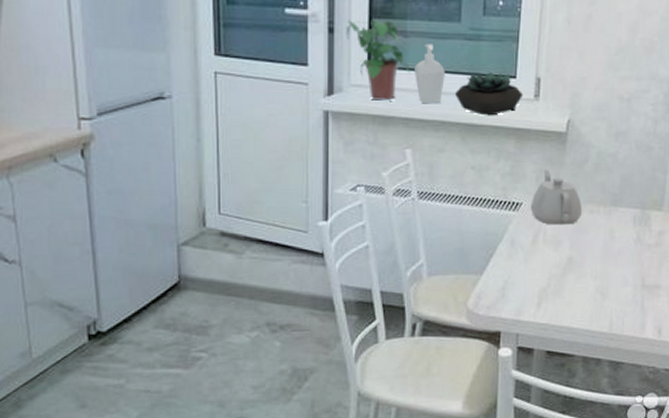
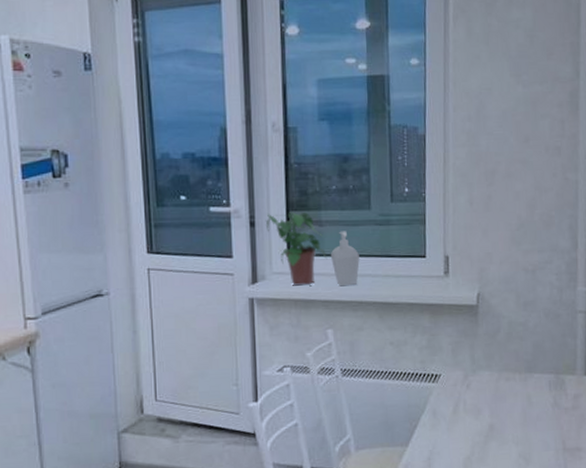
succulent plant: present [455,72,524,116] -> none [370,253,434,294]
teapot: present [530,169,583,225] -> none [449,341,499,394]

